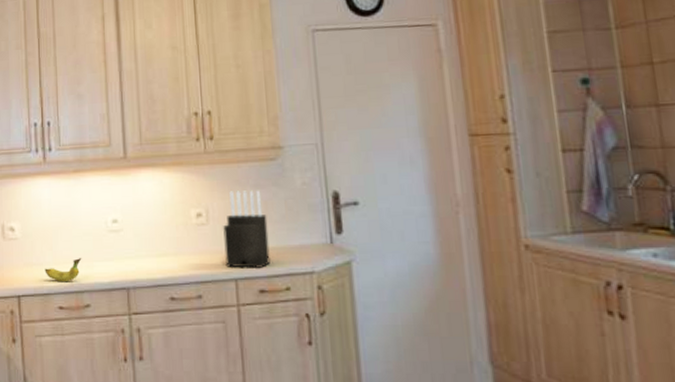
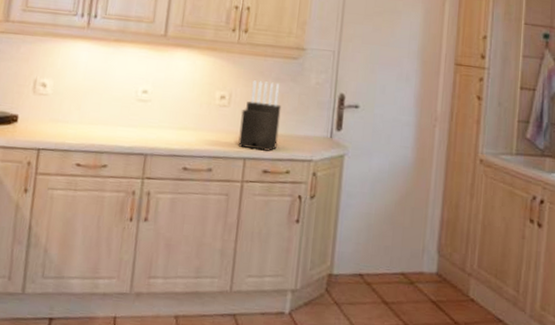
fruit: present [44,258,82,281] -> none [69,121,107,141]

